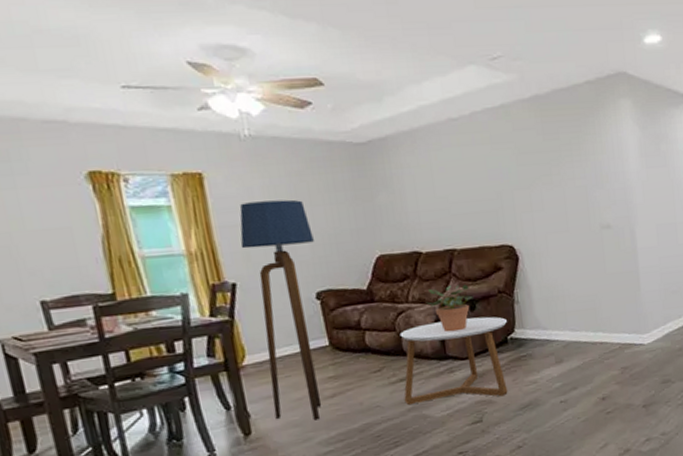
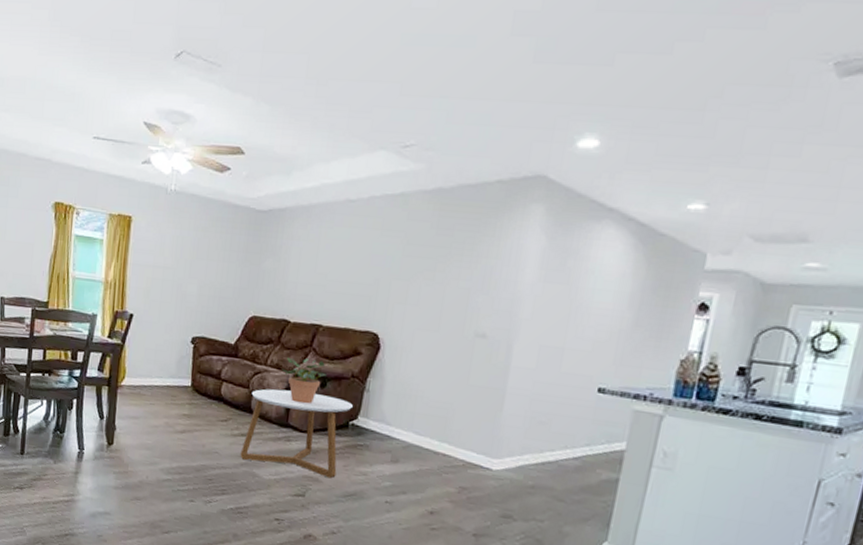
floor lamp: present [239,199,322,421] -> none [134,247,203,449]

